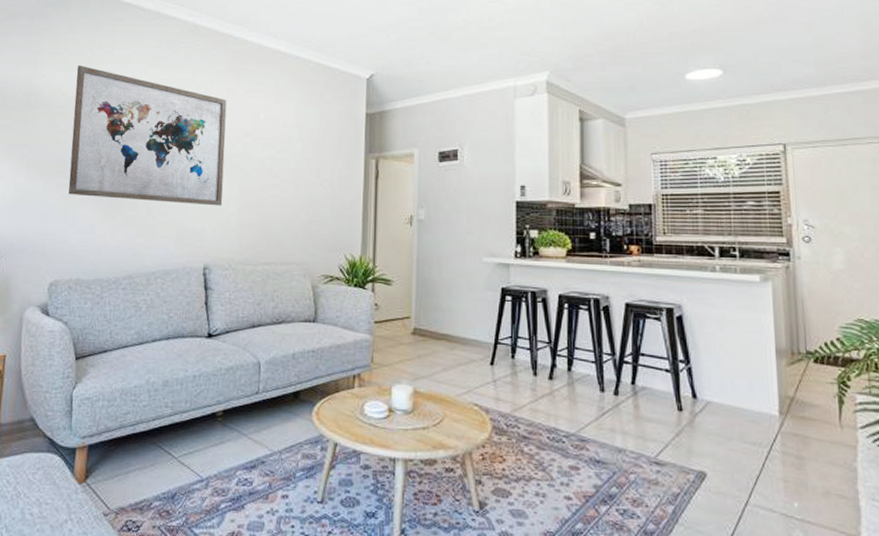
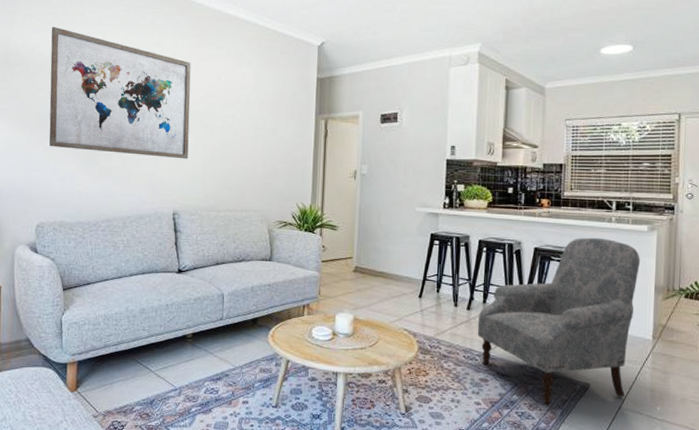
armchair: none [562,290,755,500] -> present [477,237,640,405]

